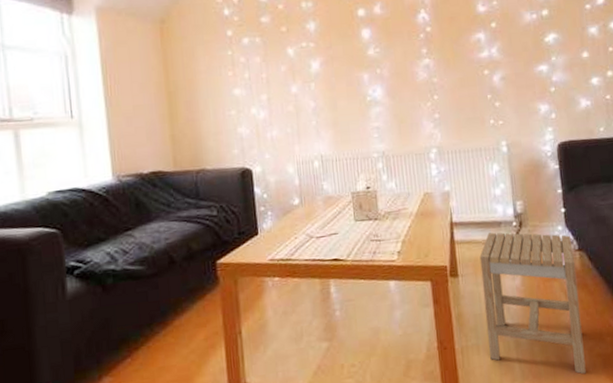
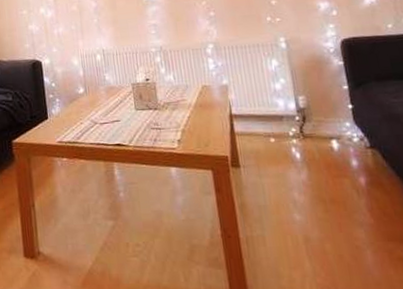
stool: present [479,232,586,374] -> none [261,126,387,277]

